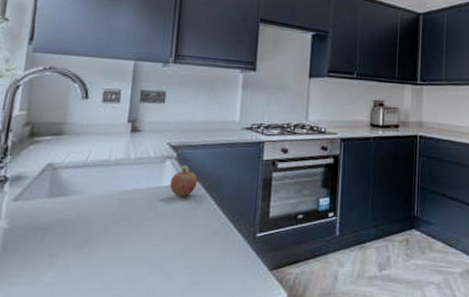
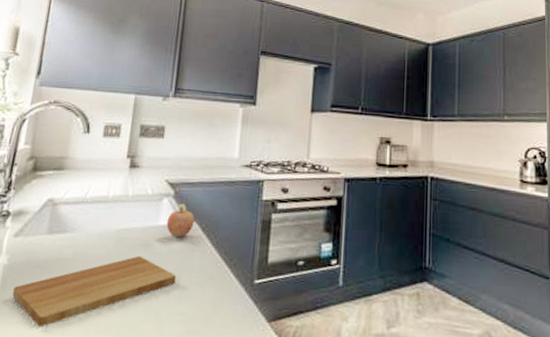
cutting board: none [14,215,180,285] -> present [12,255,176,326]

